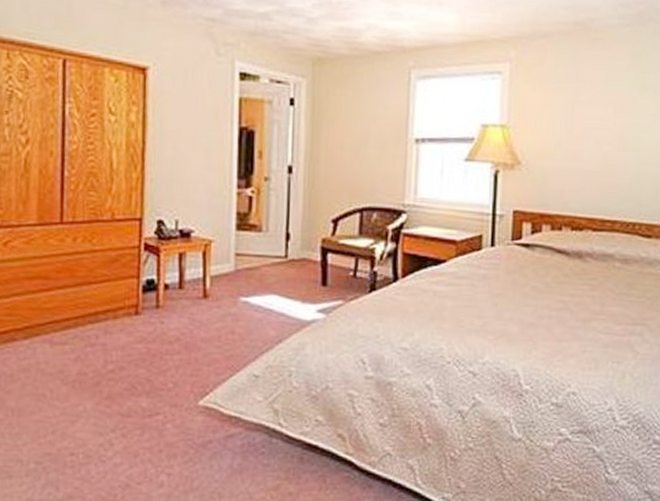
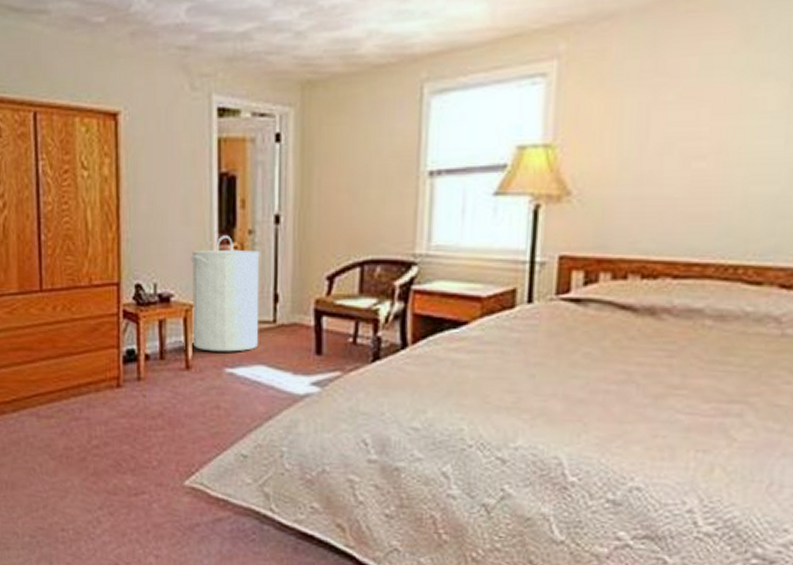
laundry hamper: none [211,180,274,283] -> present [191,235,260,352]

